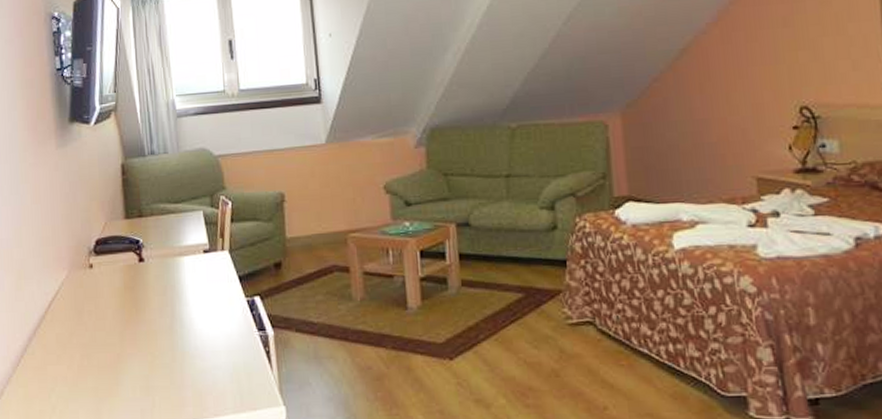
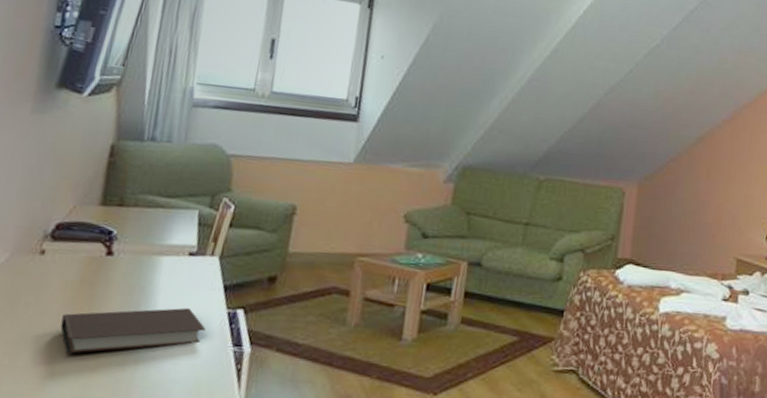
notebook: none [118,300,233,351] -> present [60,307,206,354]

